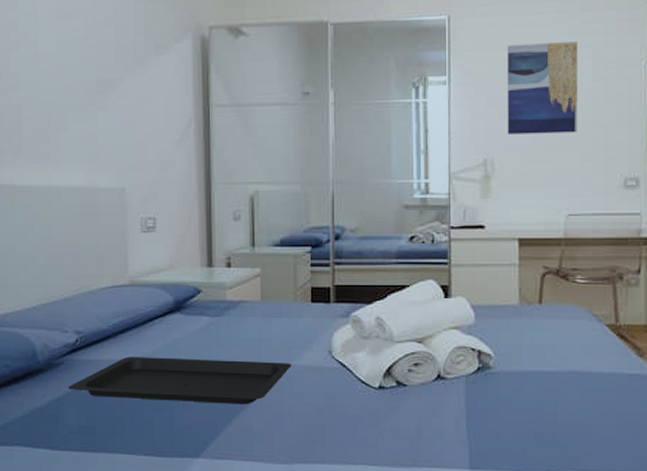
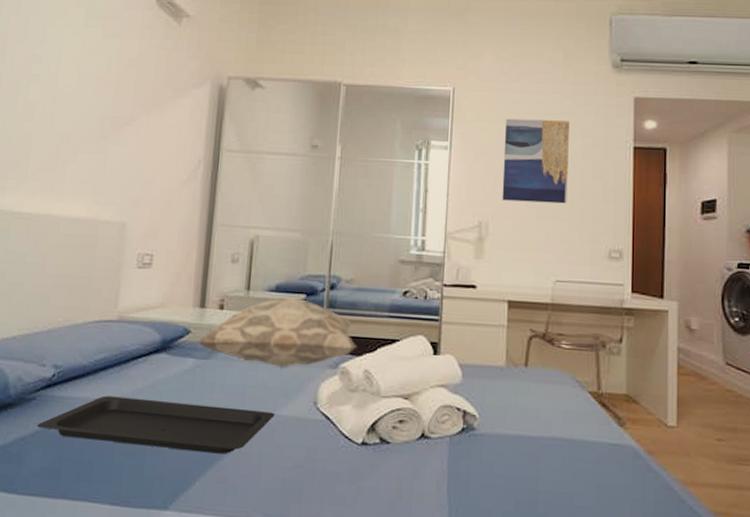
decorative pillow: none [209,249,367,319] -> present [197,296,357,367]

